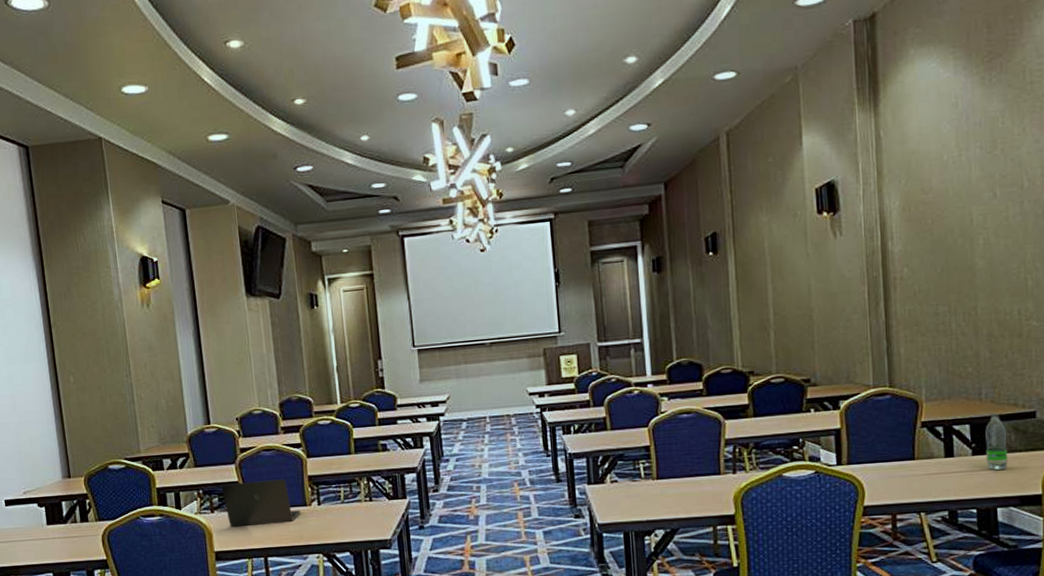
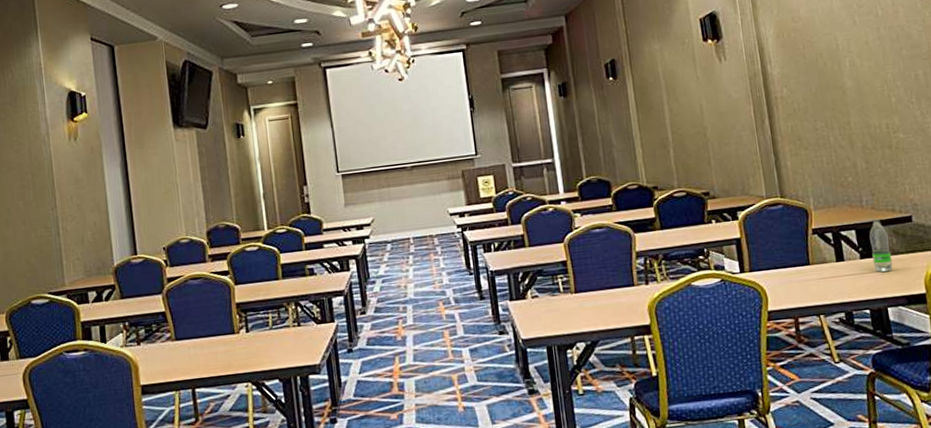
laptop: present [221,479,301,527] -> none [147,307,229,359]

